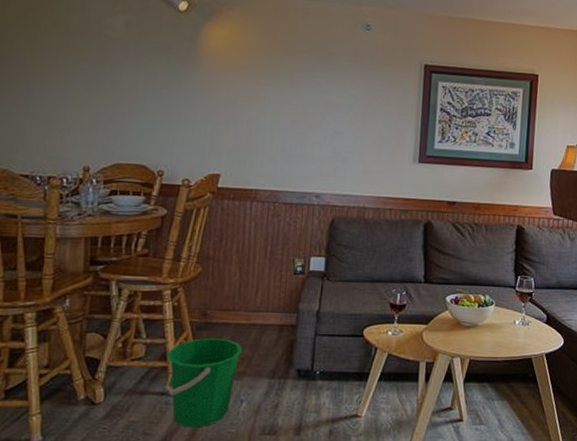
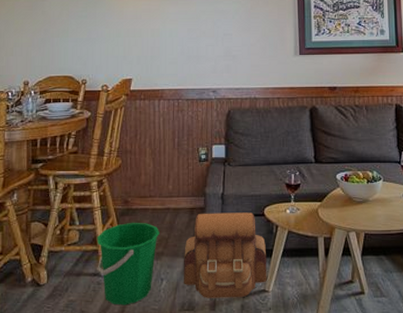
backpack: none [267,331,362,423] -> present [184,212,267,298]

